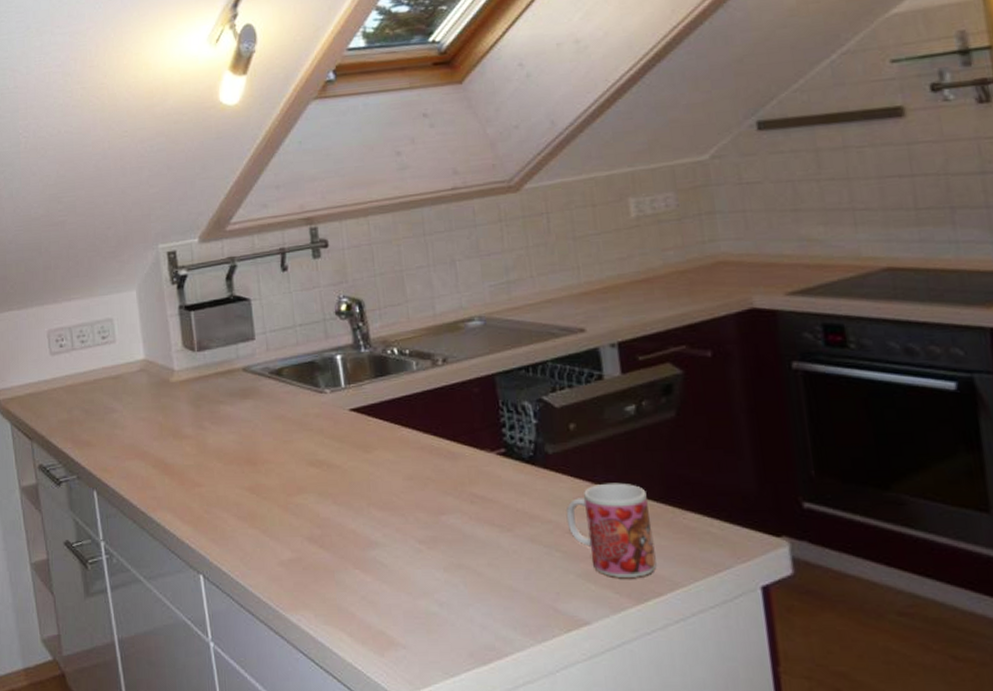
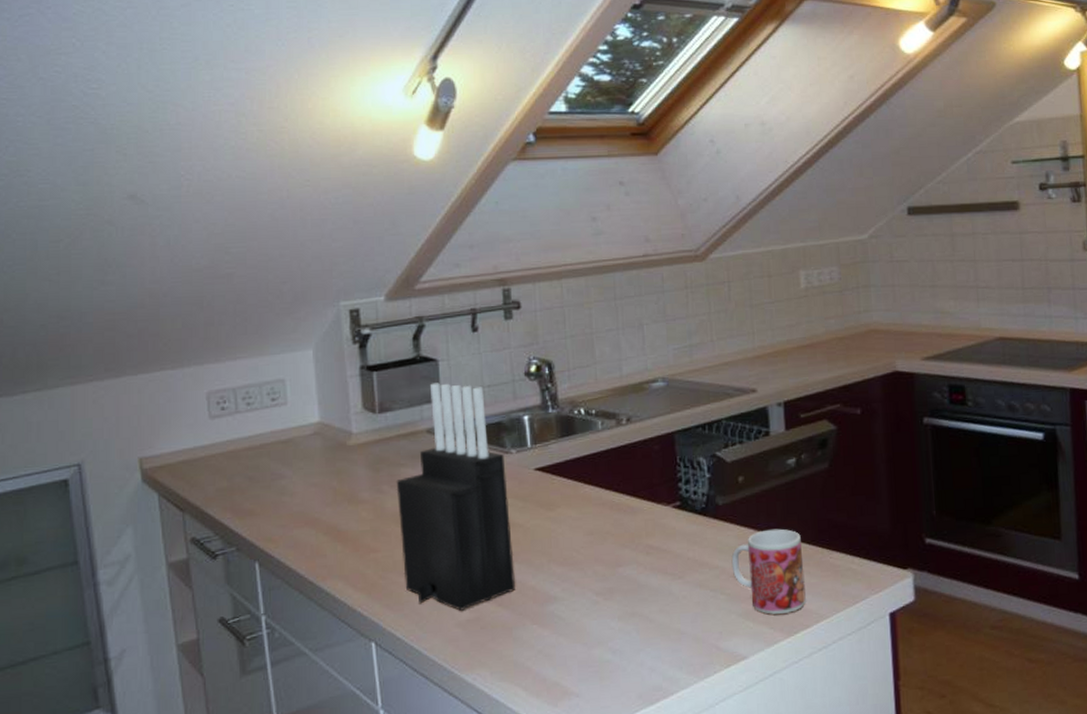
knife block: none [216,321,335,550] -> present [396,382,515,611]

